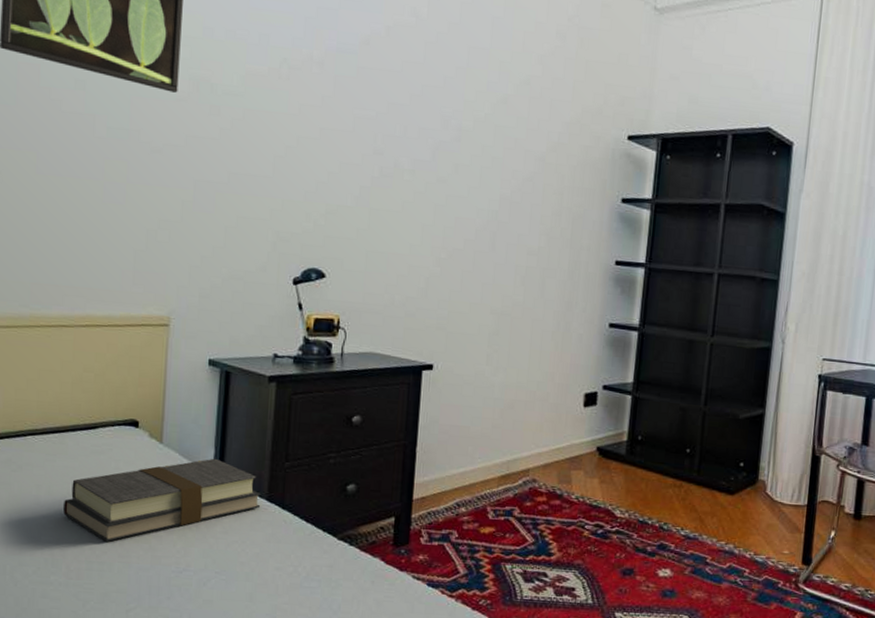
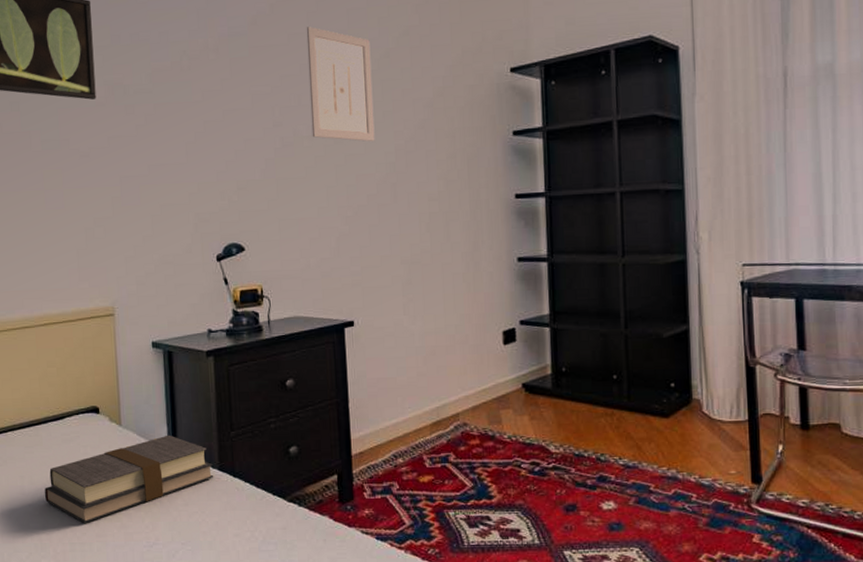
wall art: none [414,57,488,186] -> present [306,26,375,142]

